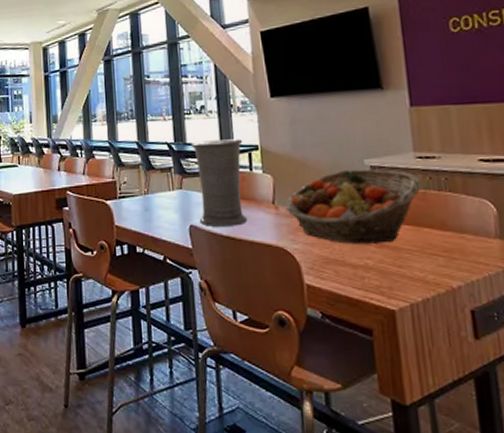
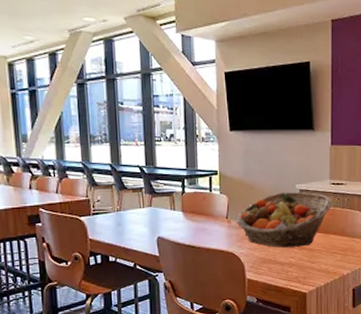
vase: present [190,139,248,227] -> none [160,165,206,238]

